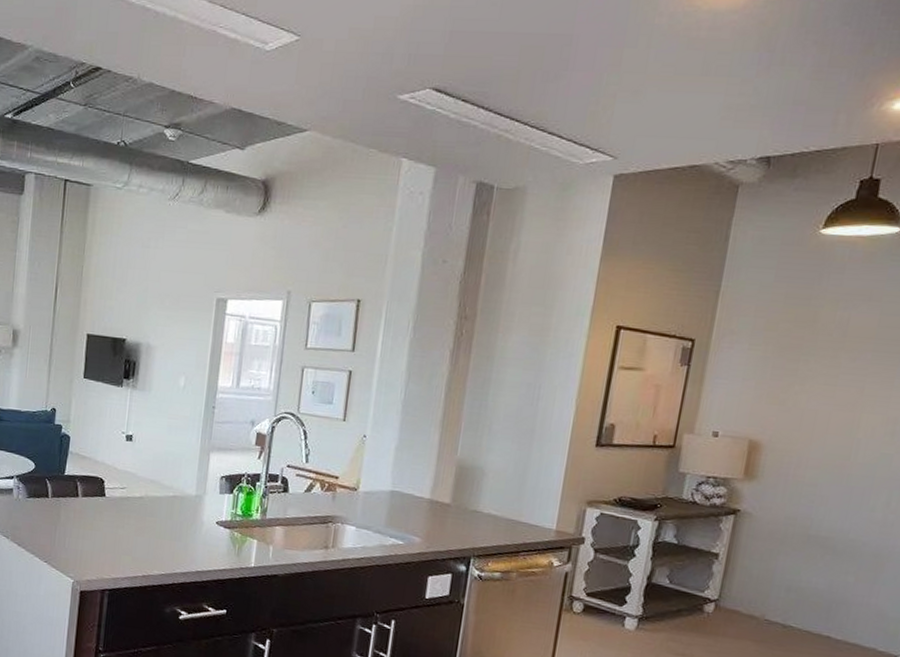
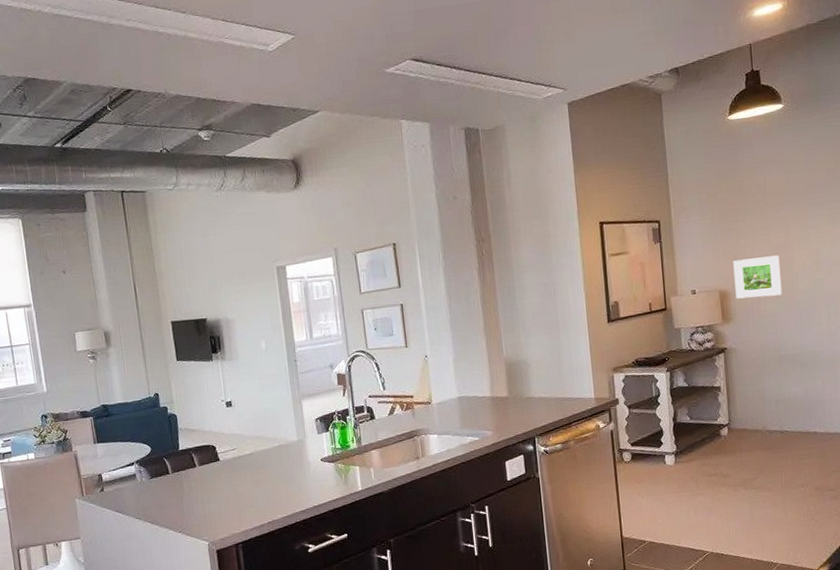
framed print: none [769,407,842,463] -> present [733,255,782,299]

